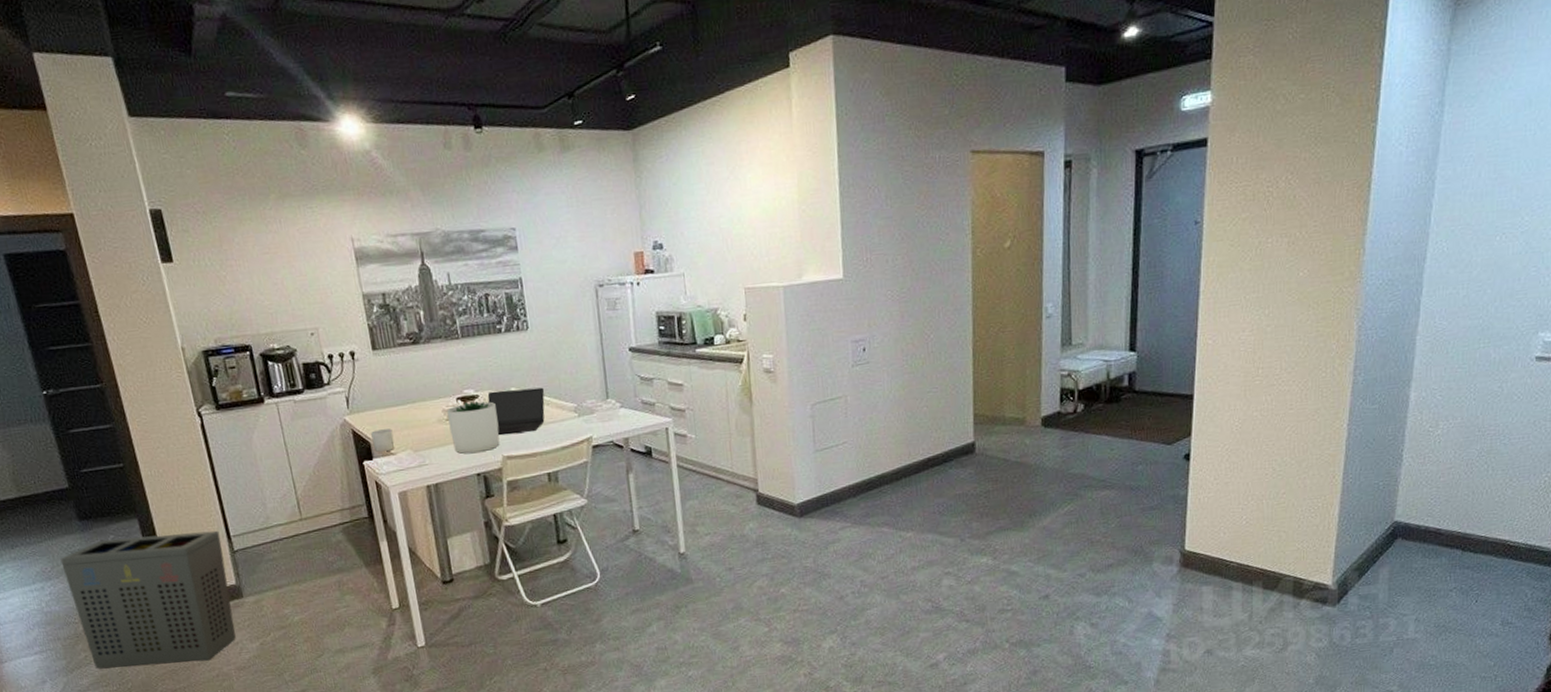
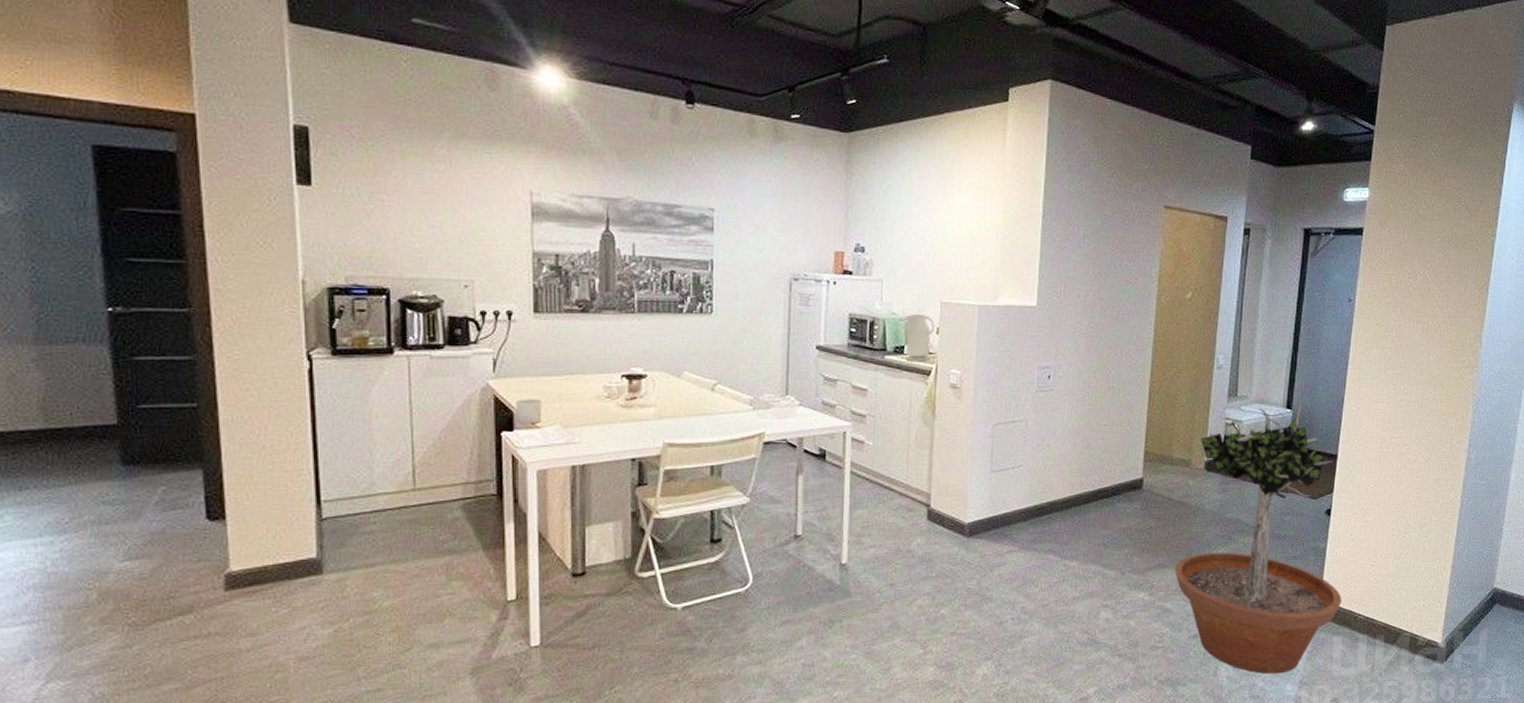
recycling bin: present [60,530,236,669] -> none [85,491,308,649]
planter: present [447,401,500,454] -> none [608,381,664,437]
laptop: present [487,387,545,435] -> none [657,373,721,421]
water jug: none [711,303,742,352] -> present [905,314,934,362]
potted tree: none [1018,338,1209,630] -> present [1175,398,1342,674]

